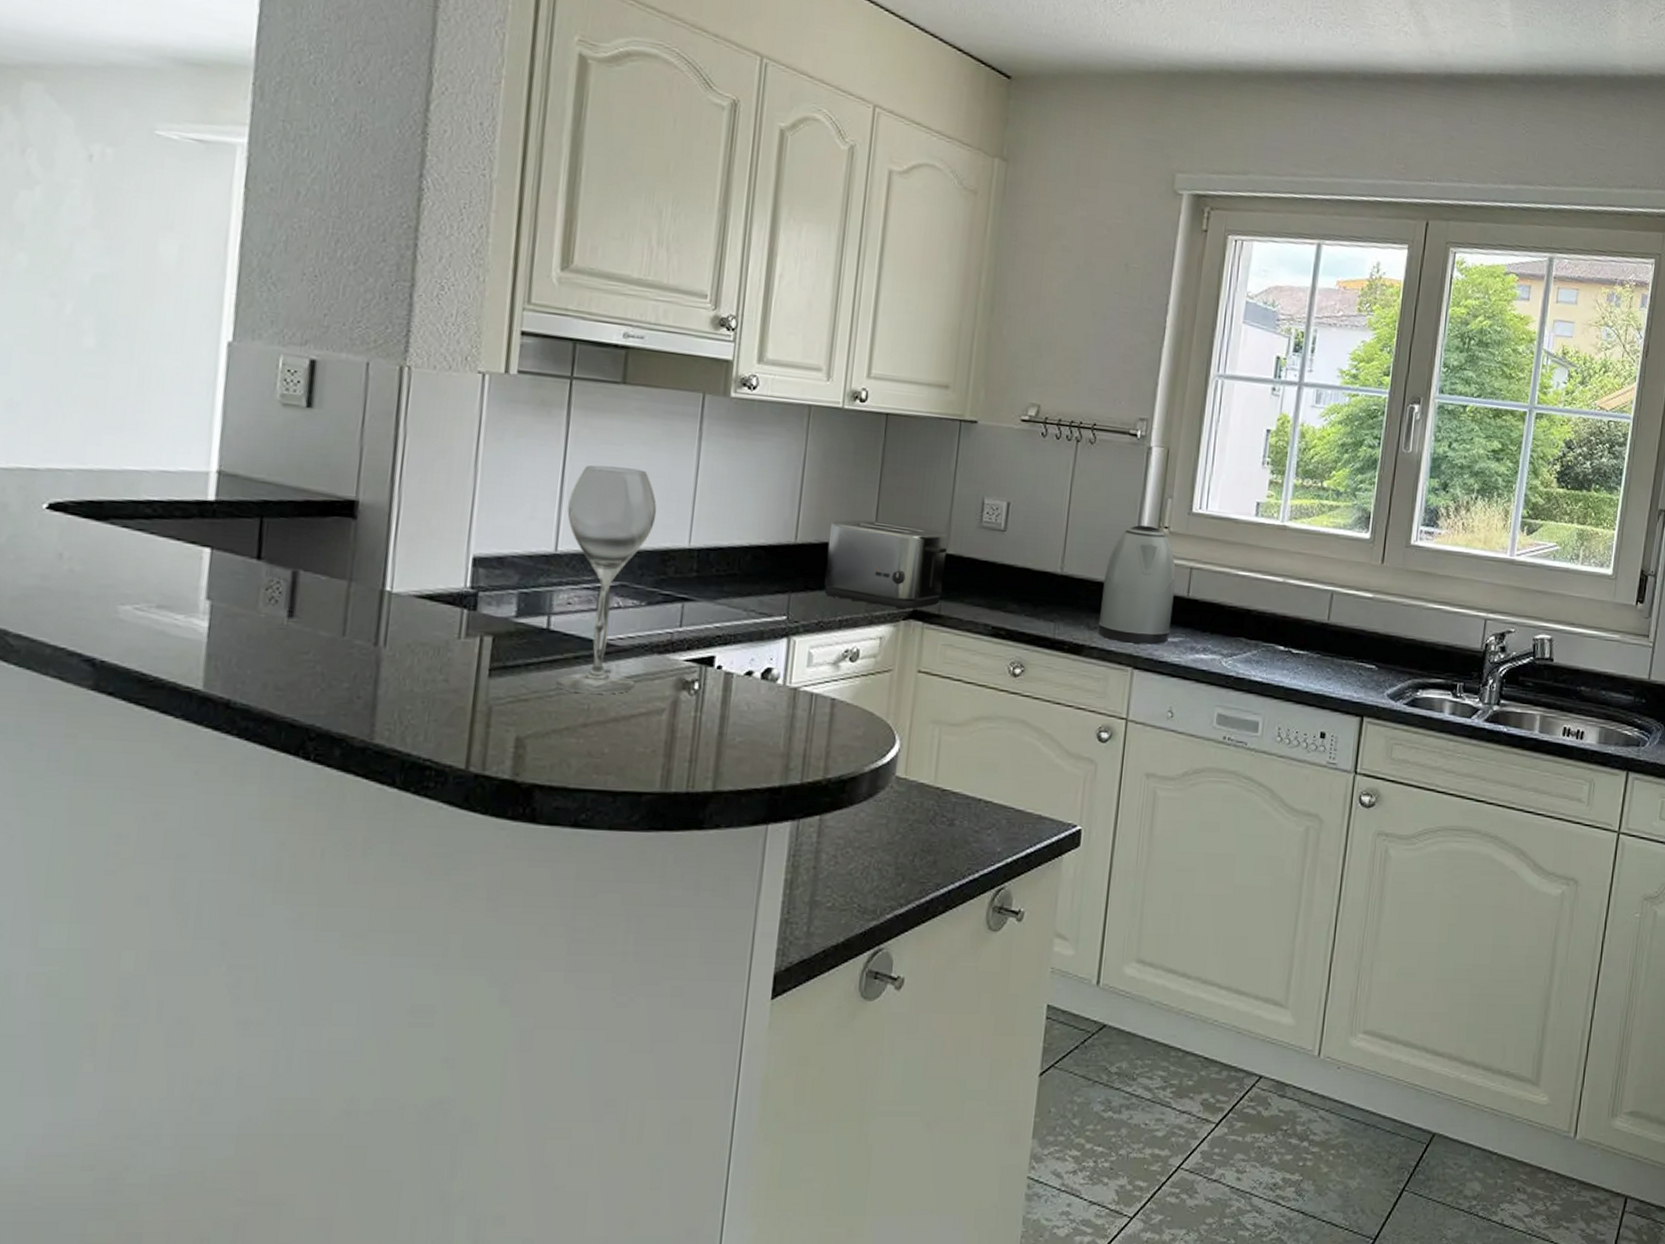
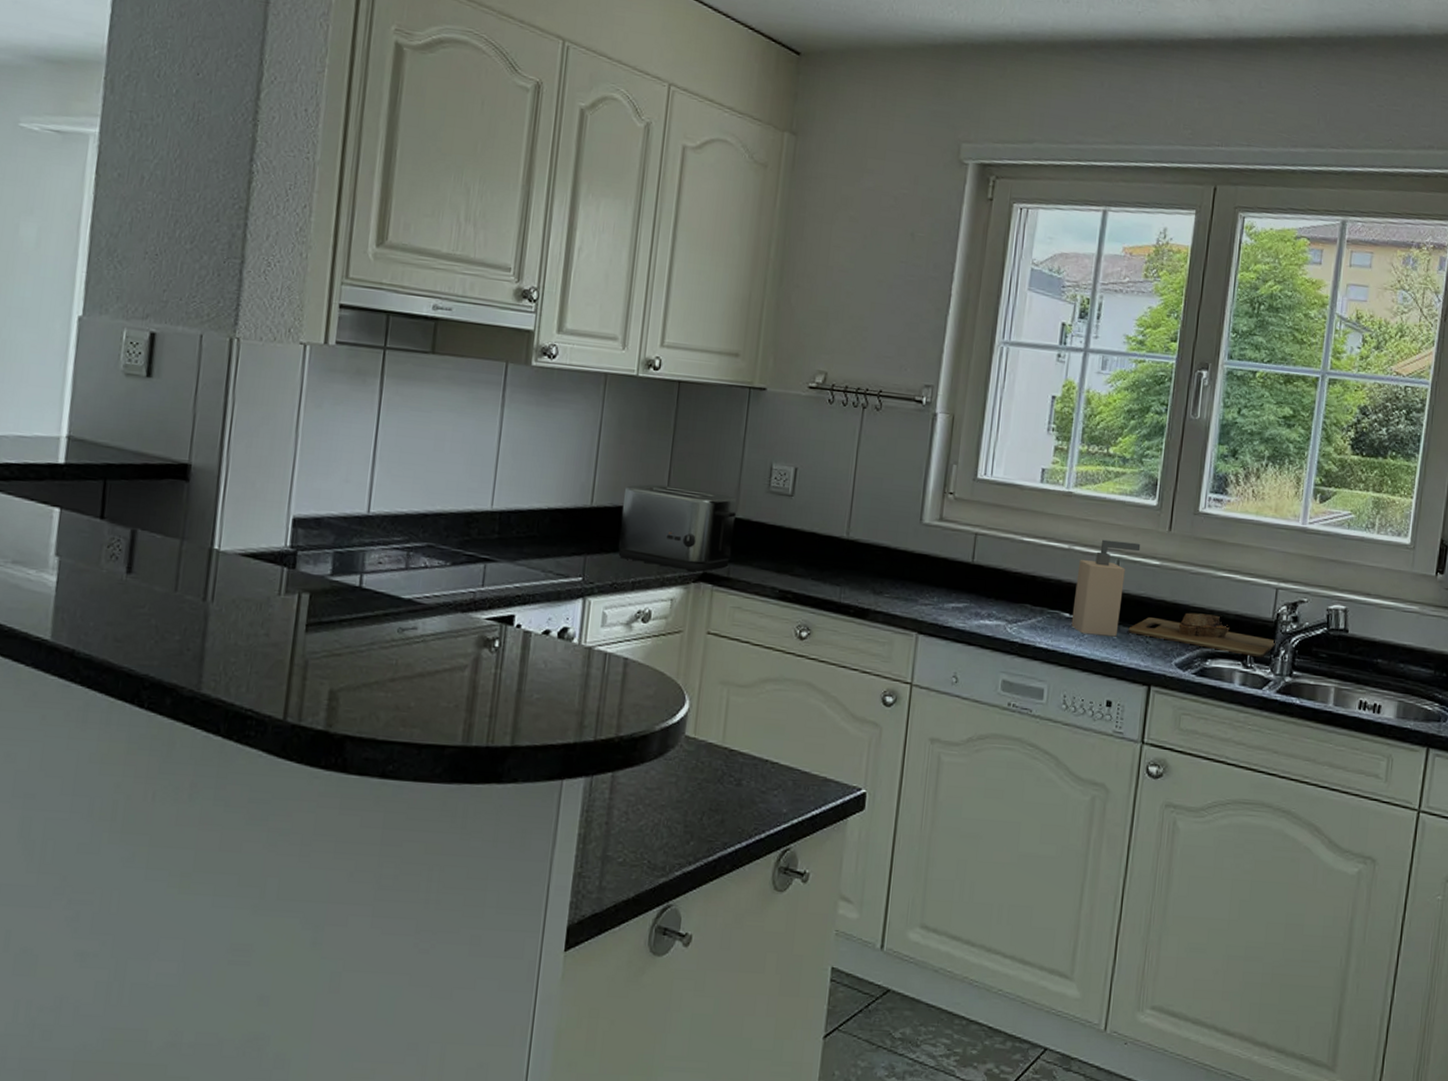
wineglass: present [556,465,657,694] -> none [367,431,462,650]
kettle: present [1097,524,1176,645] -> none [883,490,961,610]
soap dispenser: none [1285,572,1354,669] -> present [1071,539,1141,637]
cutting board: none [1341,644,1485,688] -> present [1128,612,1276,658]

